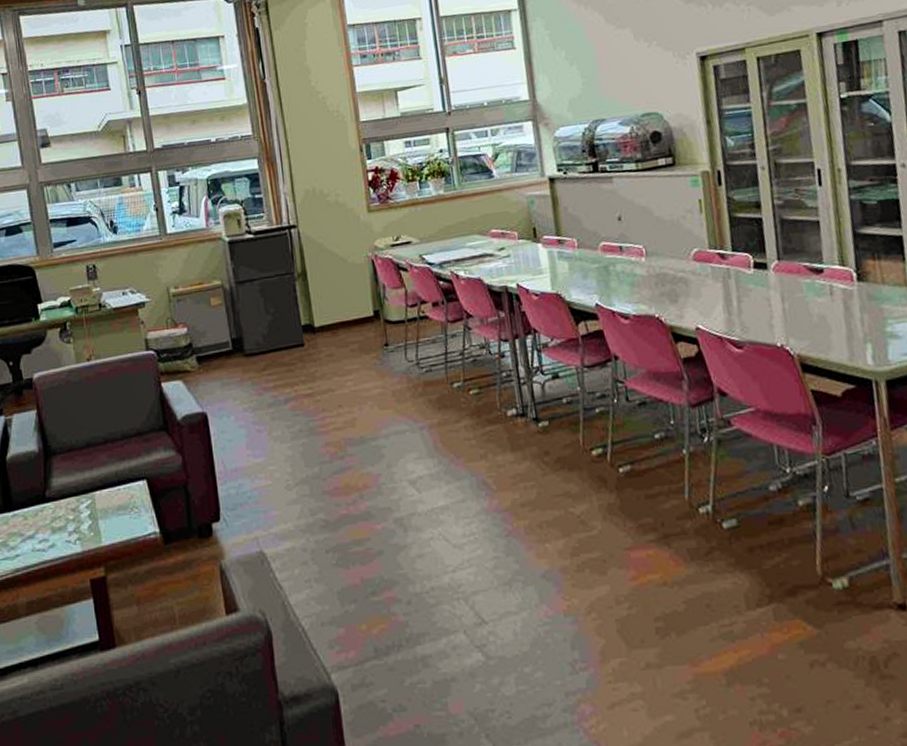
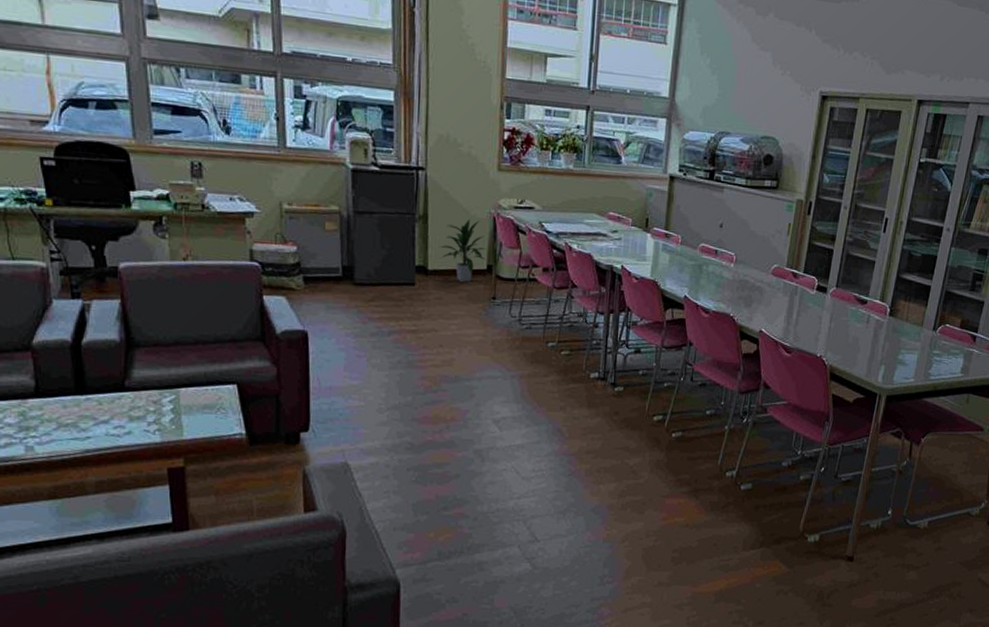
indoor plant: none [322,266,372,334] -> present [439,219,487,282]

